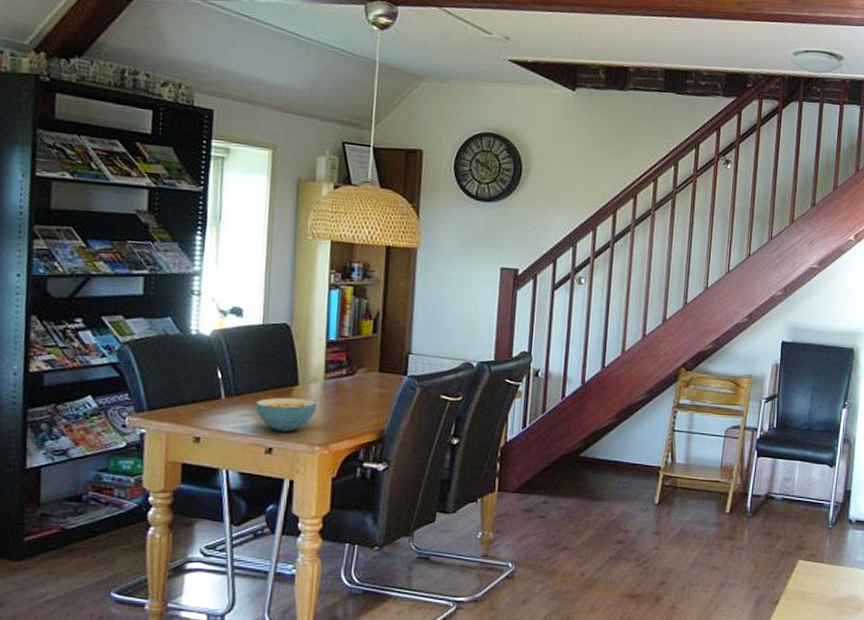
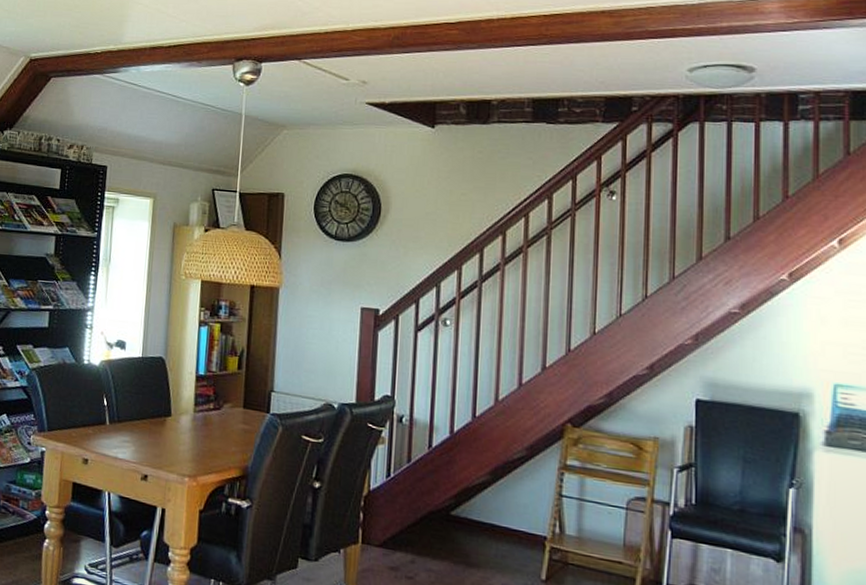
cereal bowl: present [256,397,317,432] -> none [134,427,187,461]

